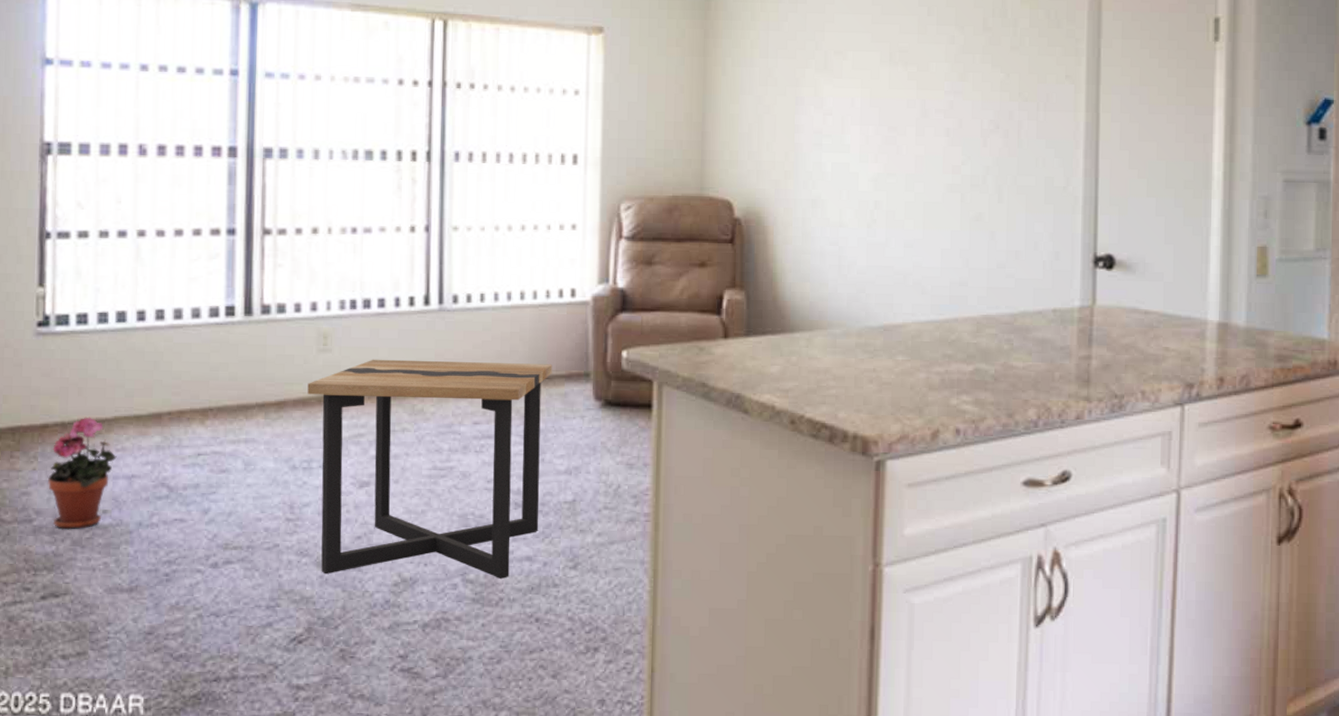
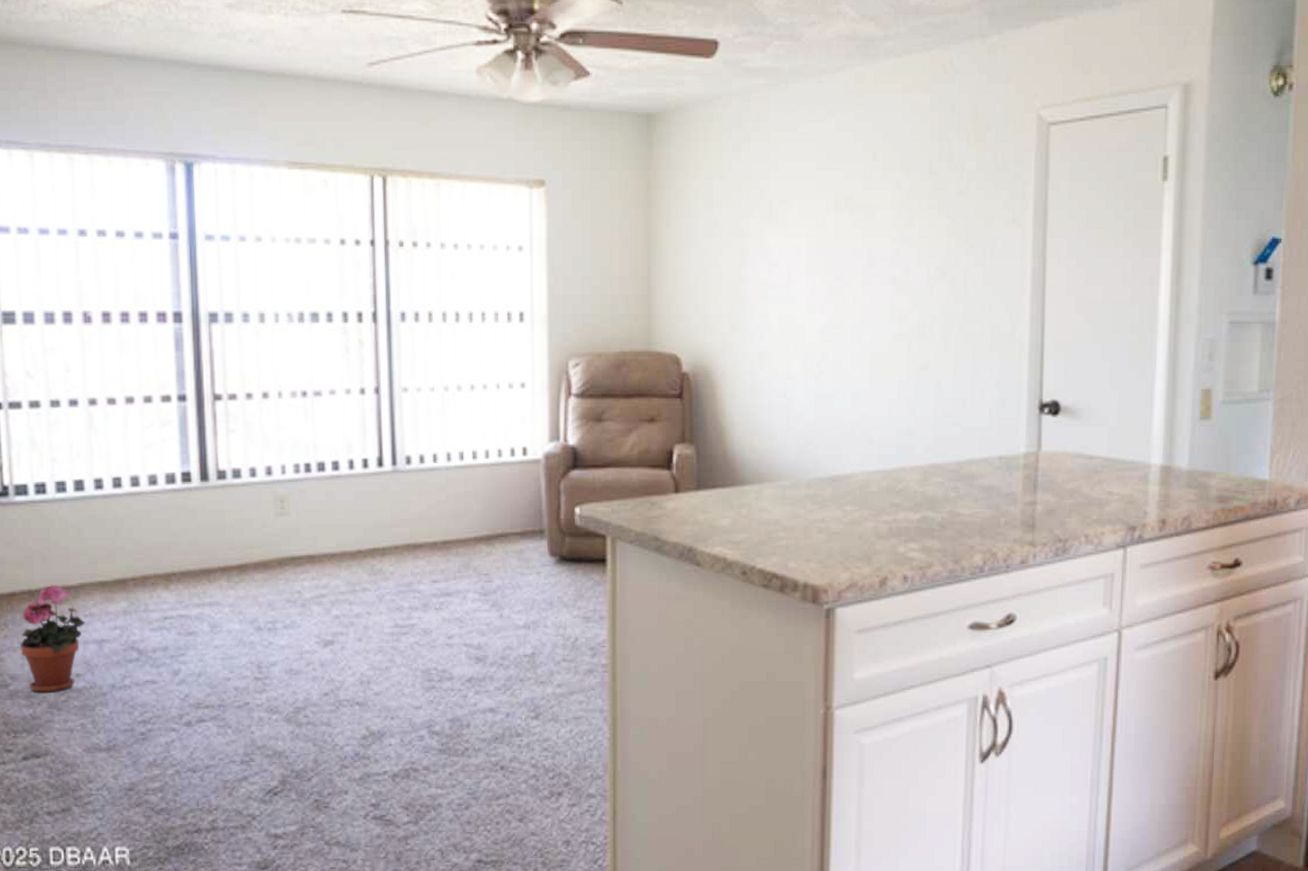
side table: present [307,359,552,579] -> none [267,521,507,730]

